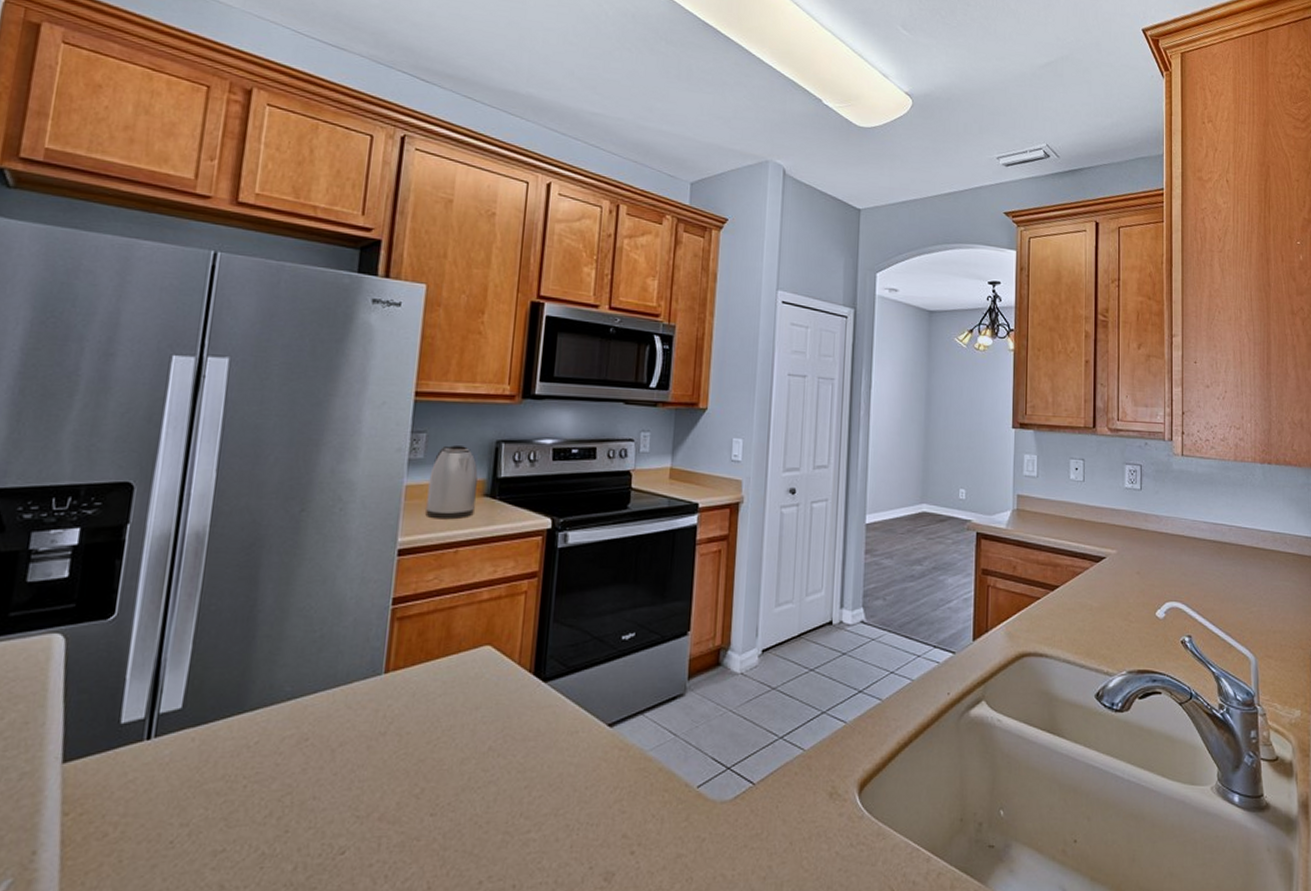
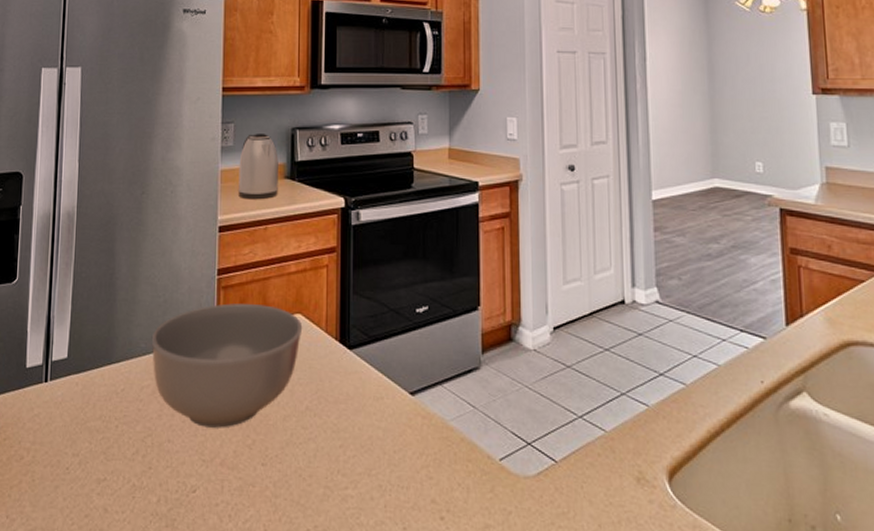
bowl: none [299,636,492,779] -> present [151,303,303,428]

